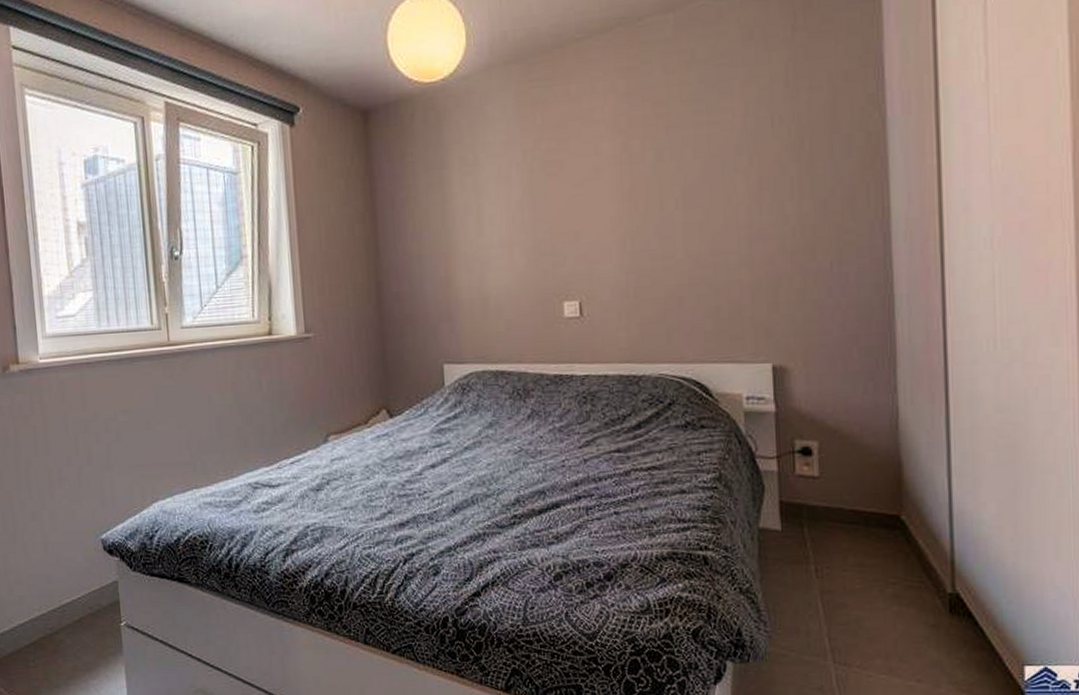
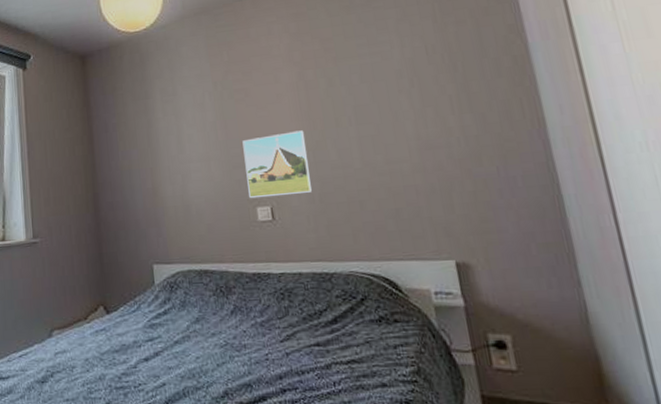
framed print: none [552,213,628,292] -> present [242,130,313,199]

